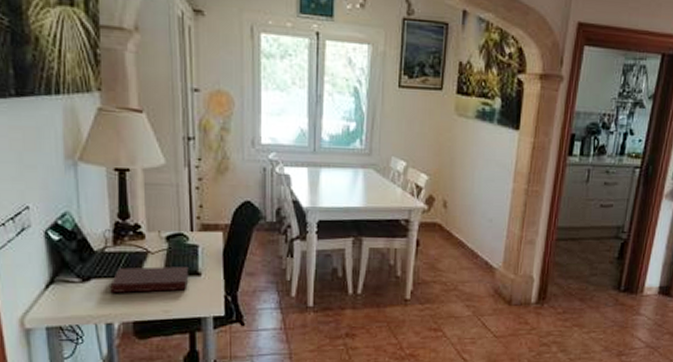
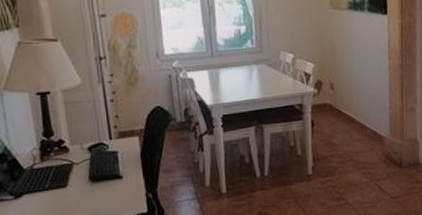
notebook: present [110,266,189,293] -> none [41,172,112,205]

